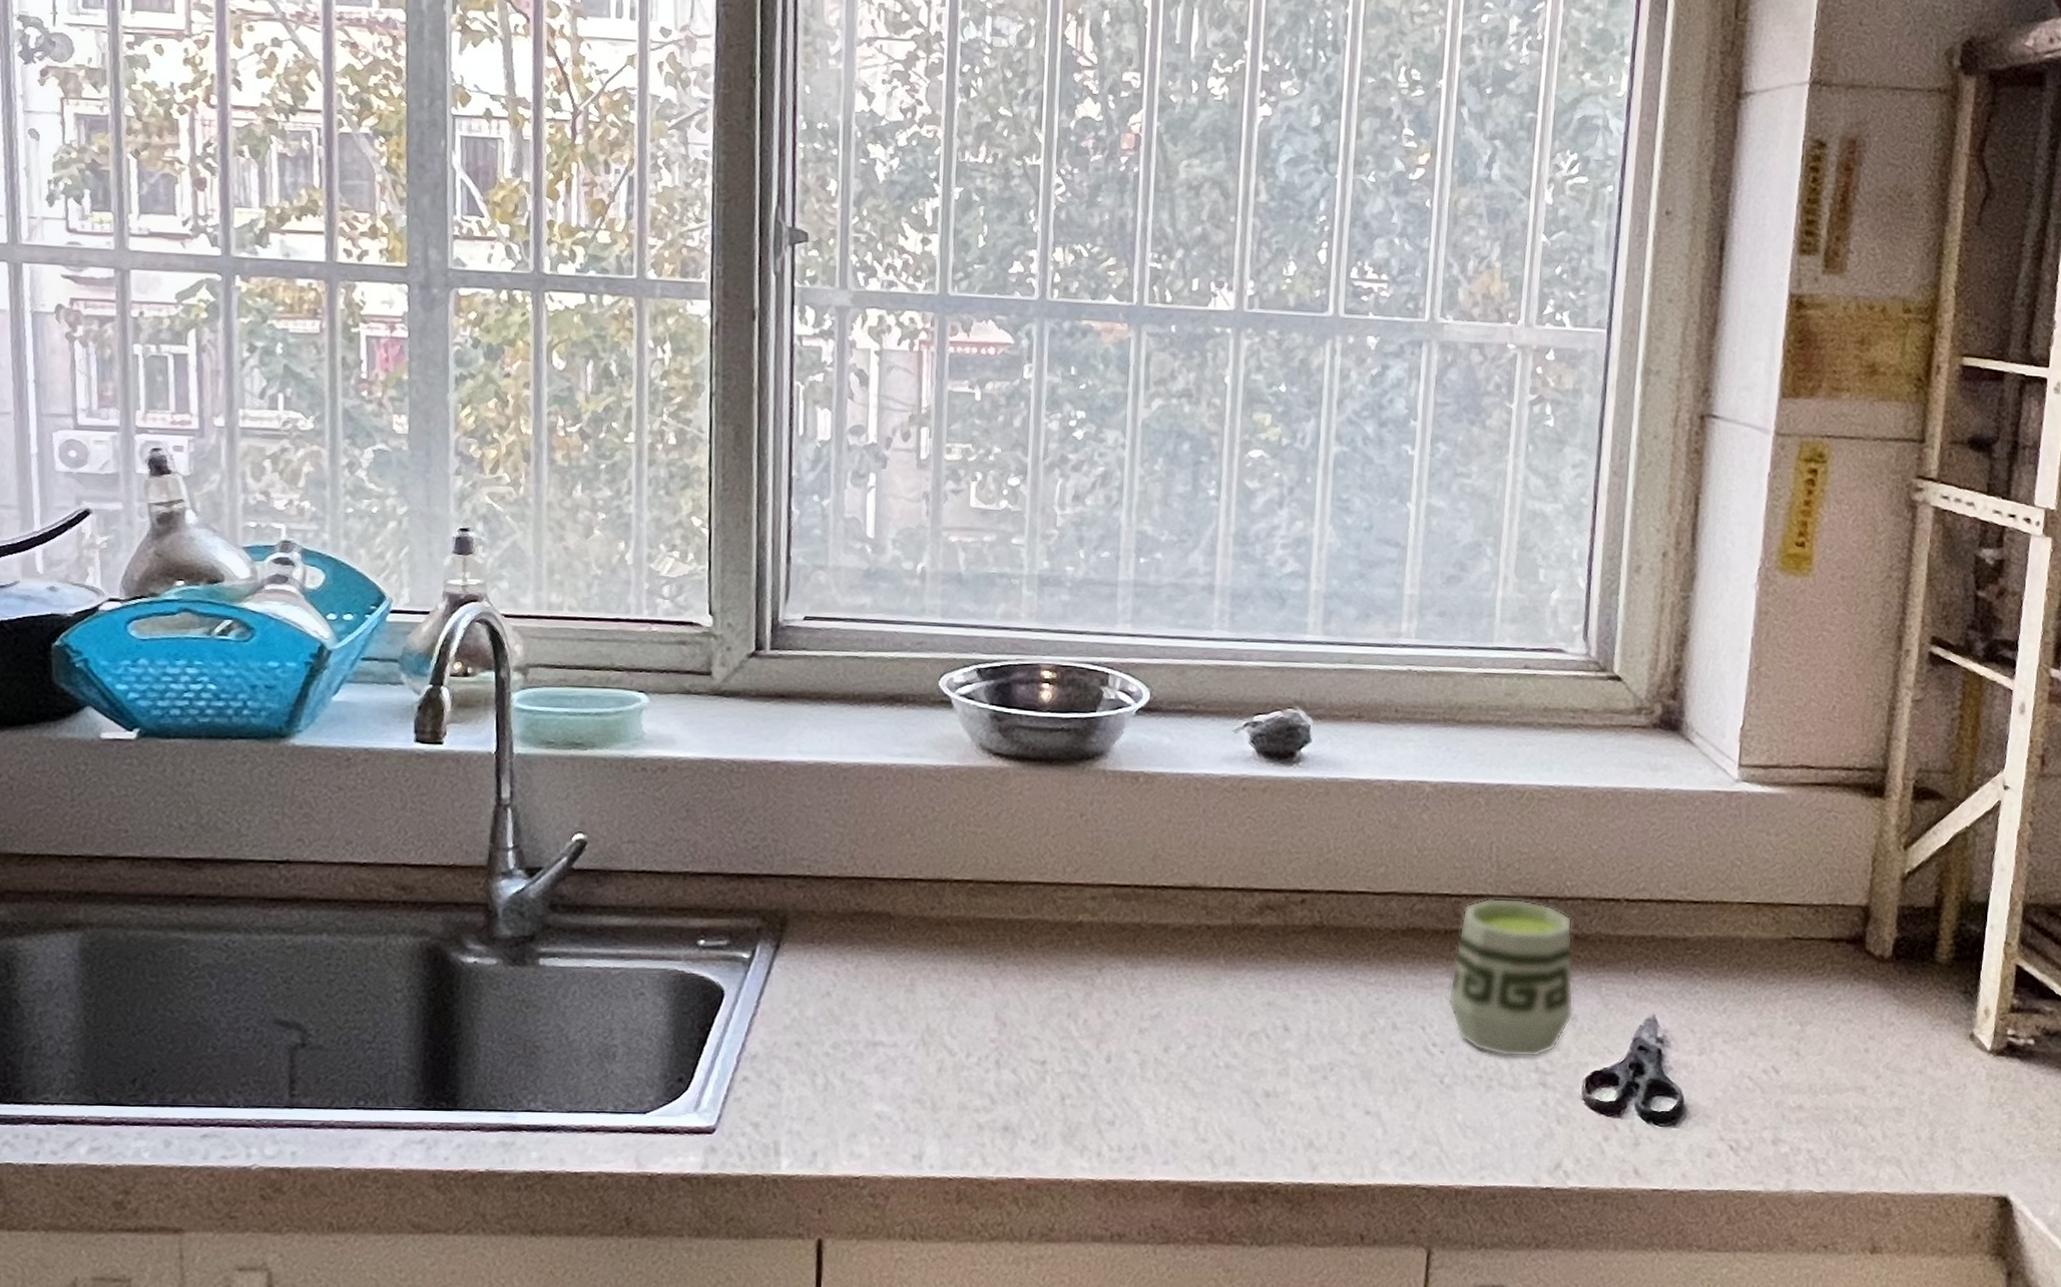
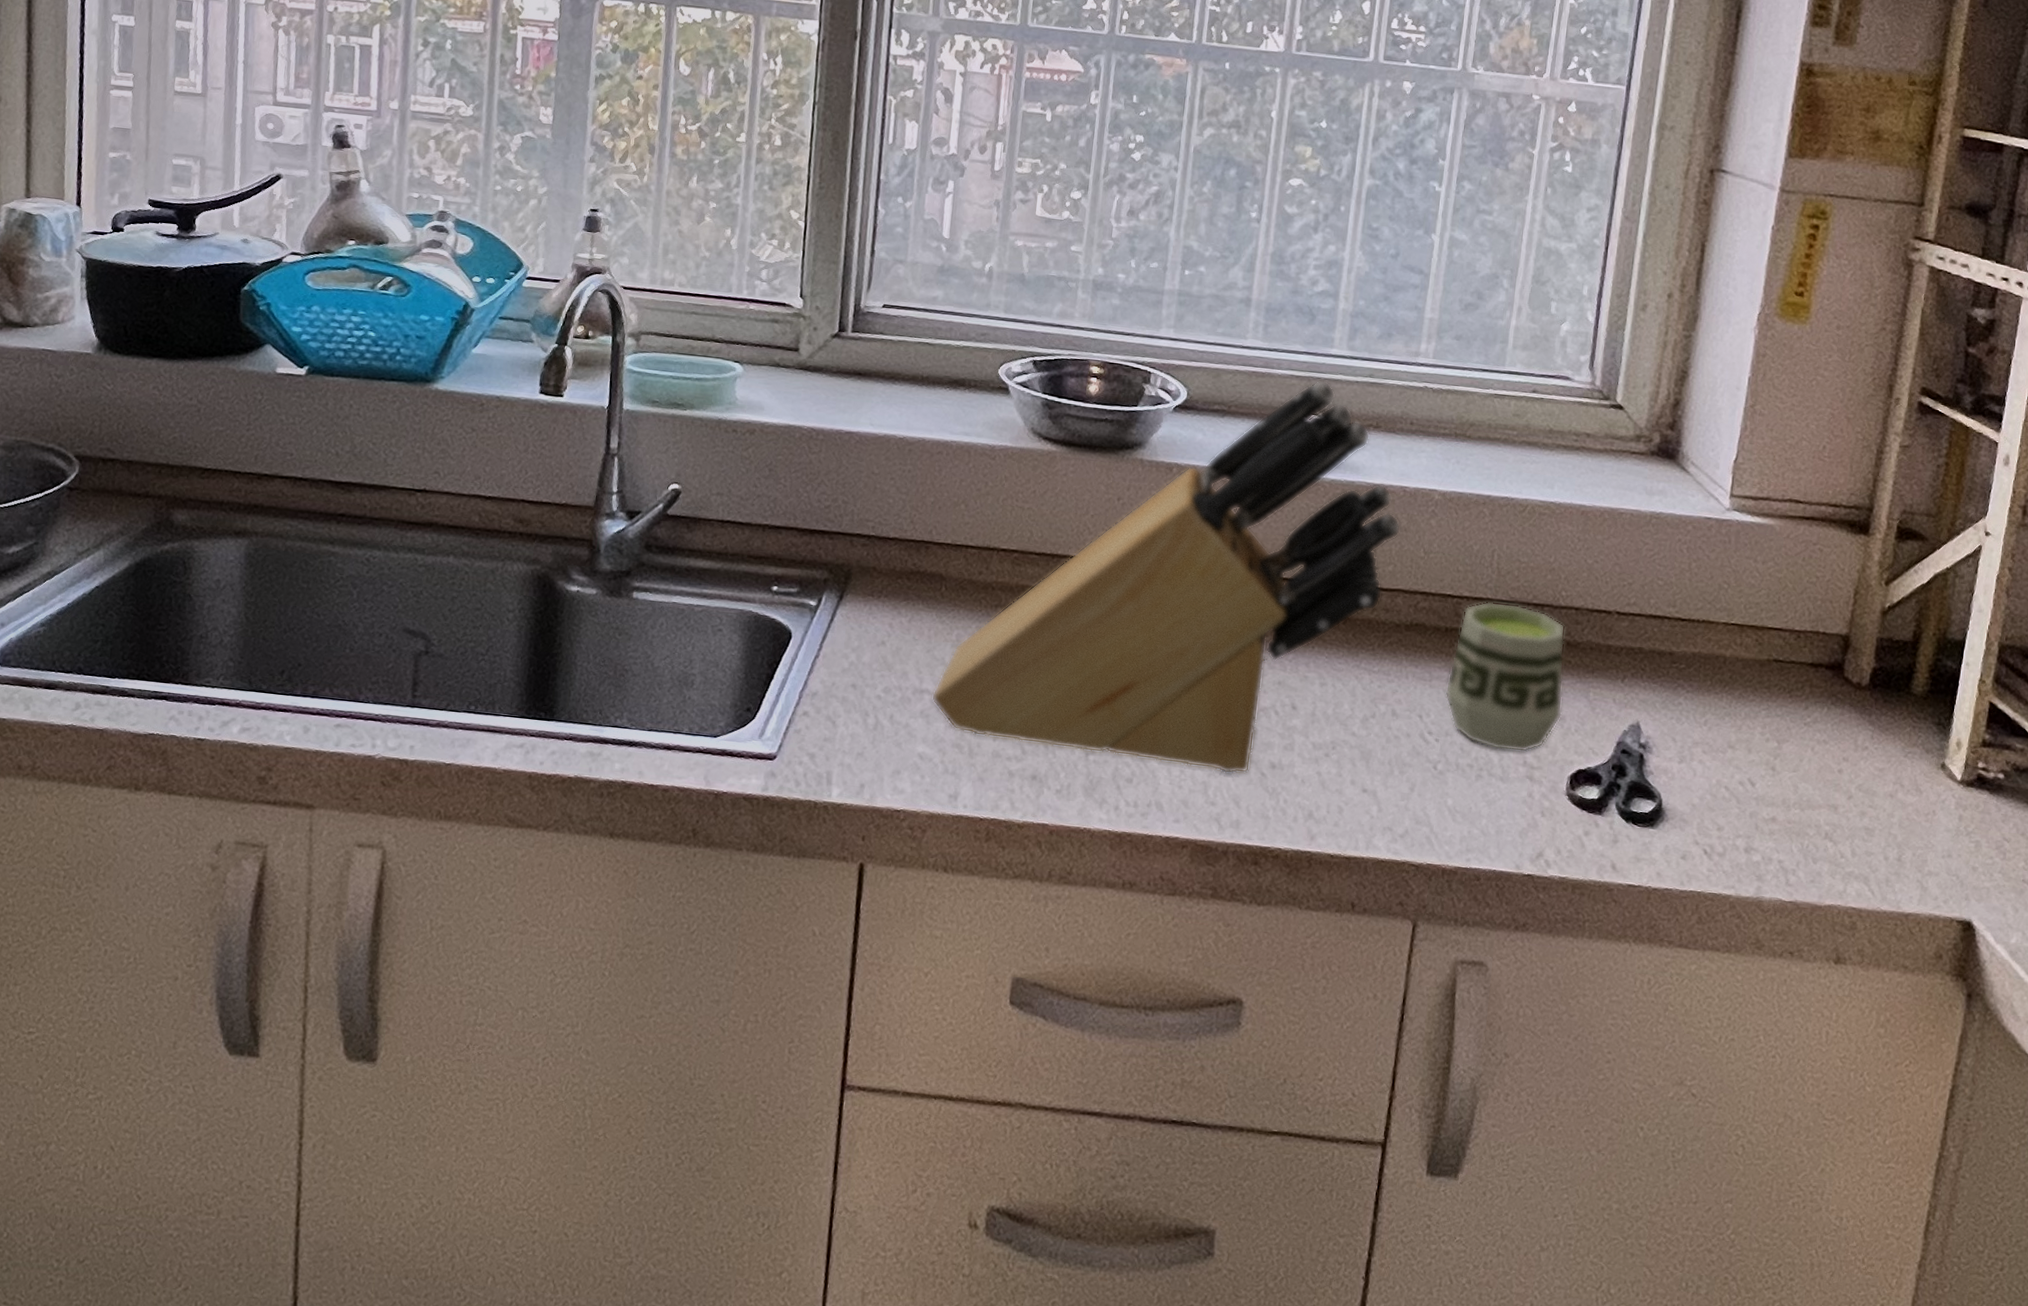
knife block: none [886,669,1391,1107] -> present [931,379,1401,775]

